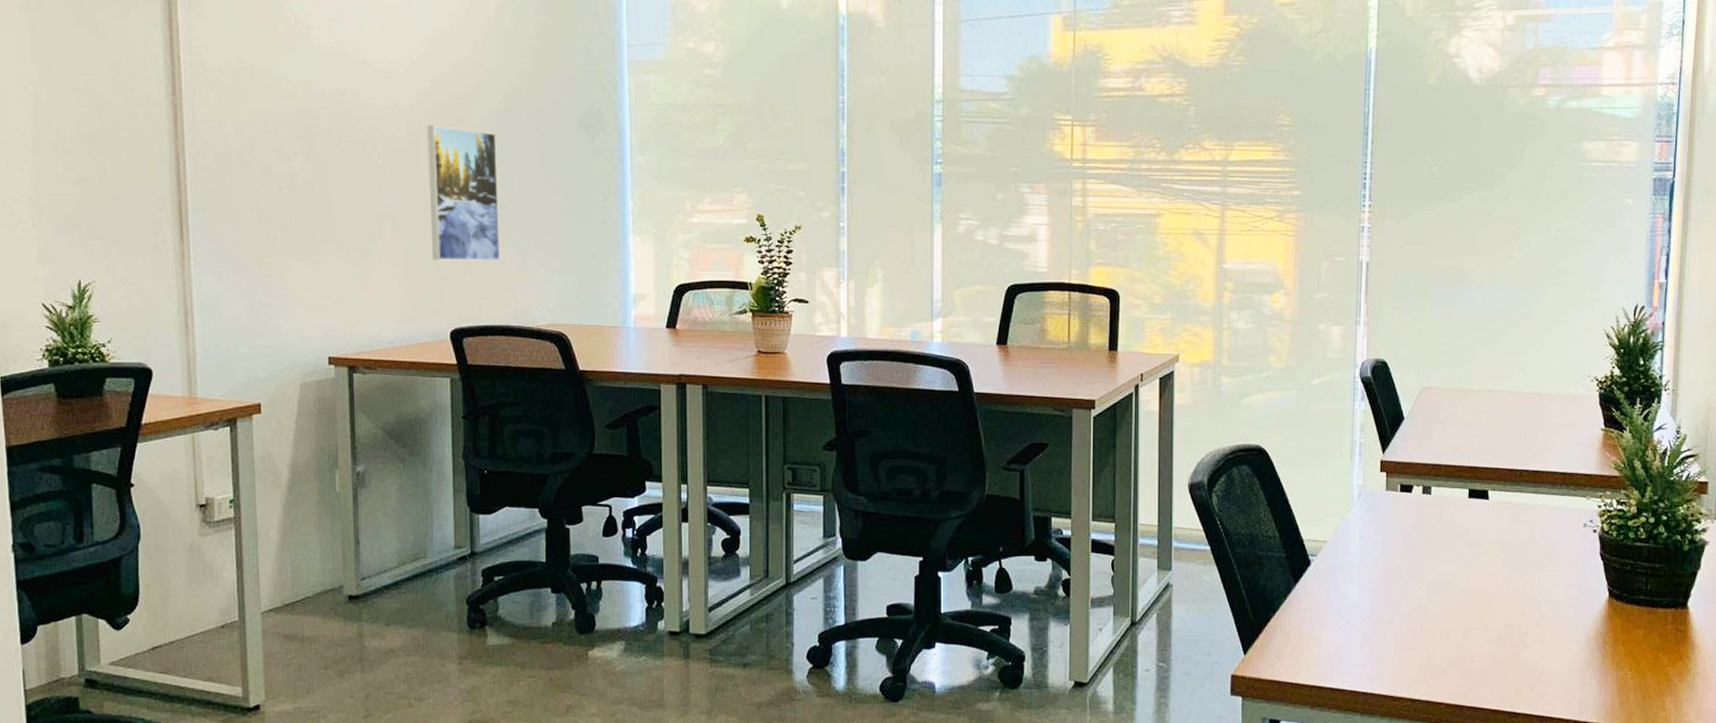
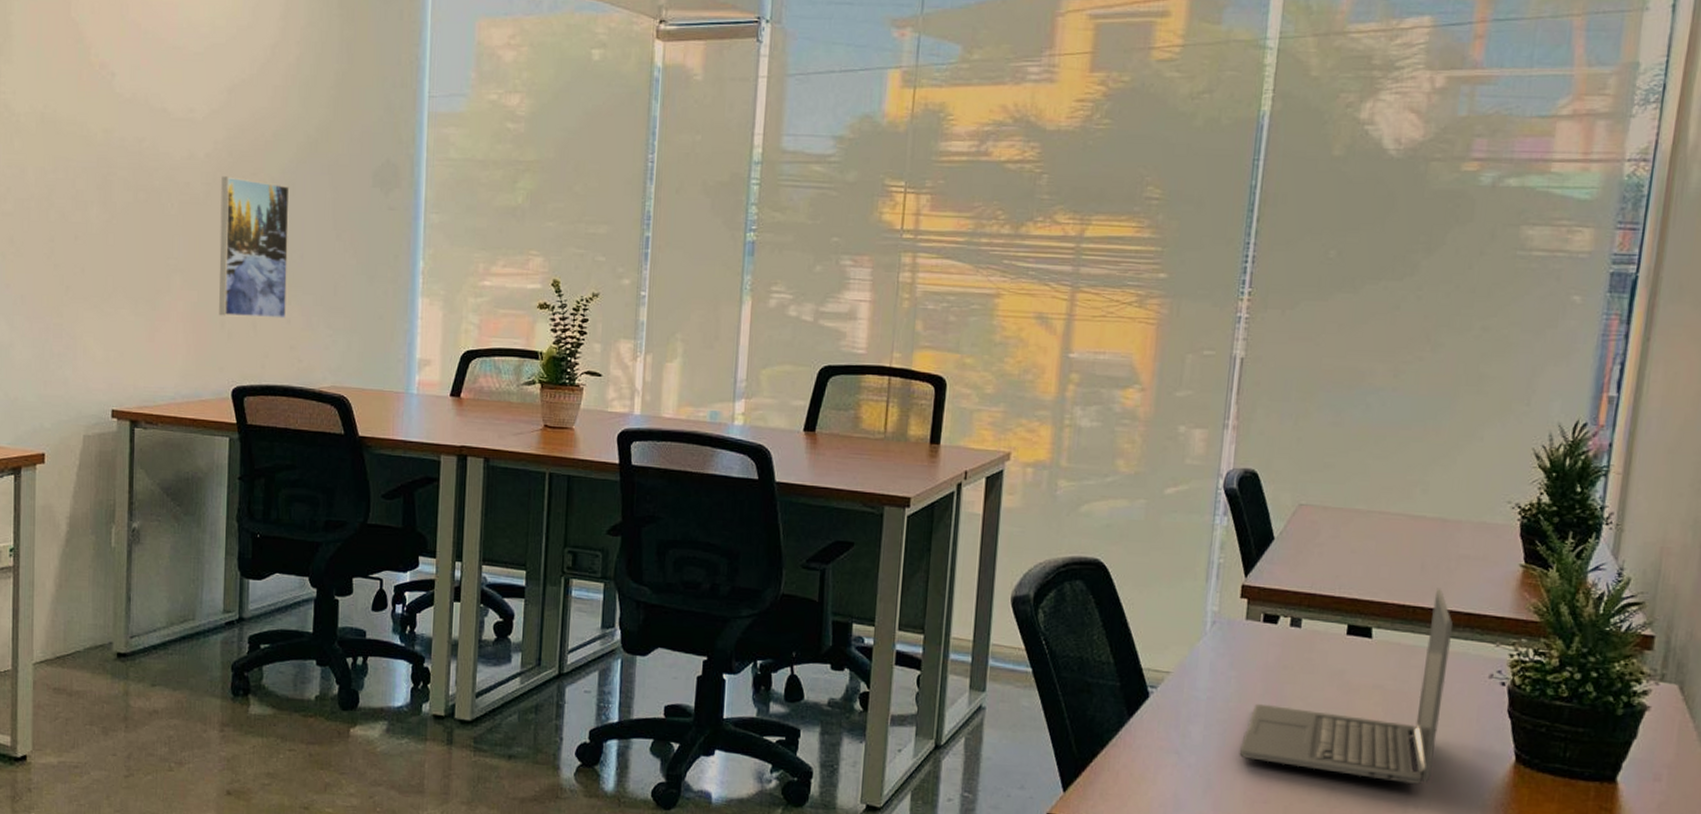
laptop: none [1388,453,1552,622] -> present [1239,588,1453,784]

